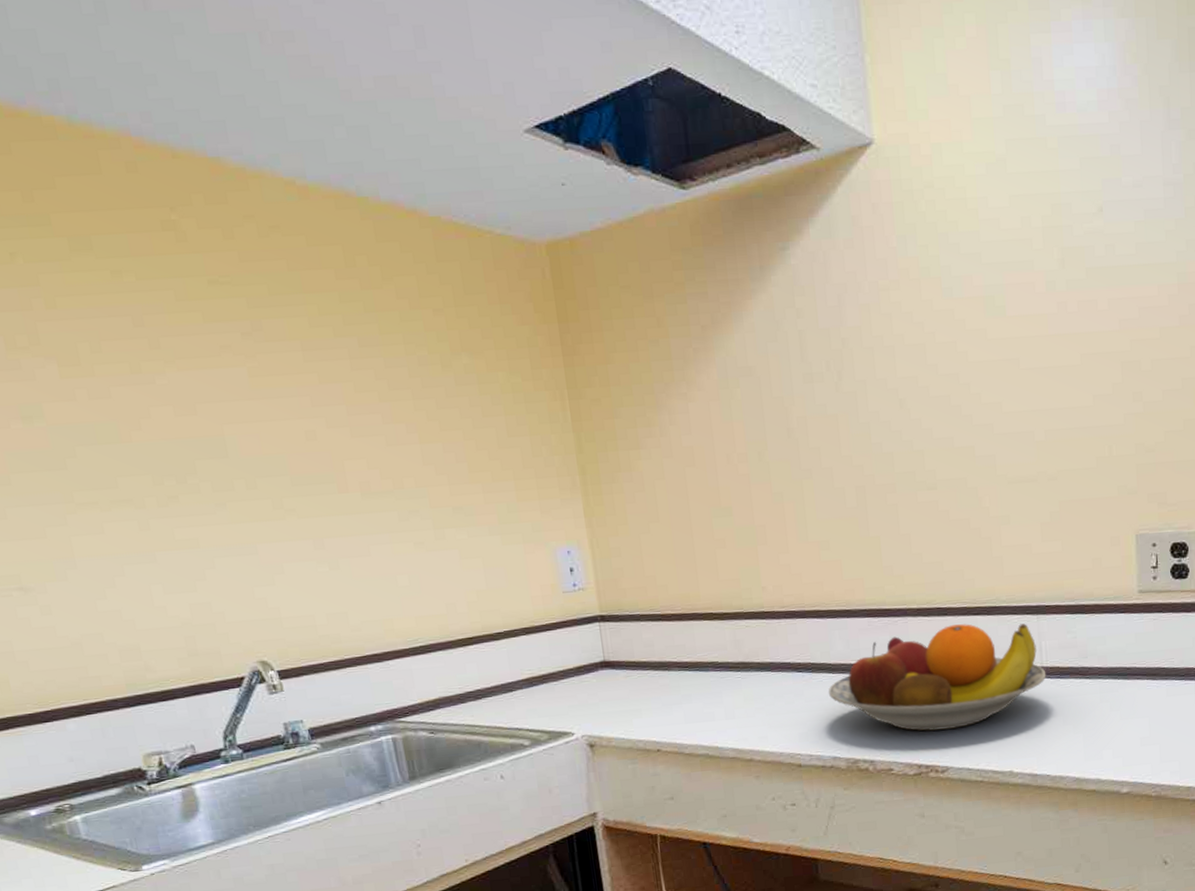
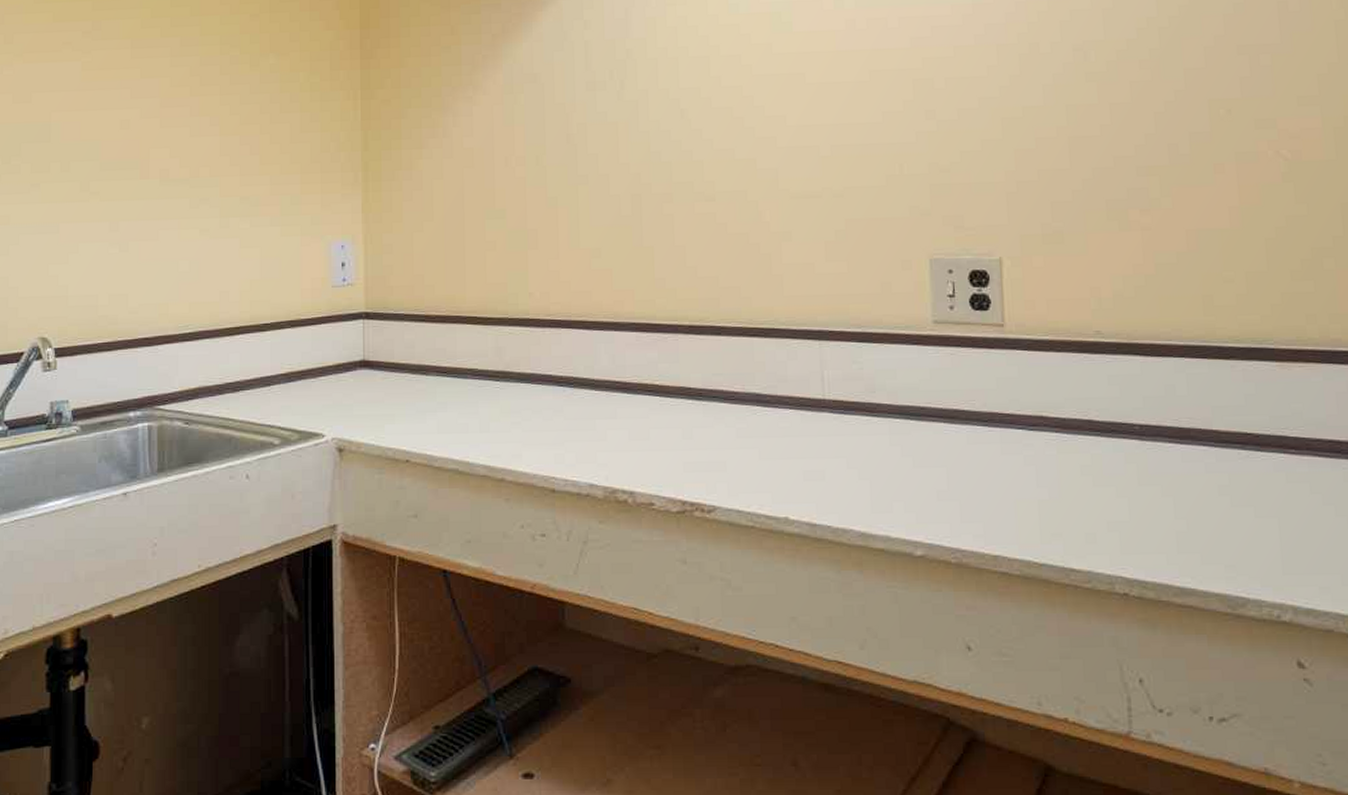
fruit bowl: present [828,623,1047,731] -> none [589,345,829,463]

